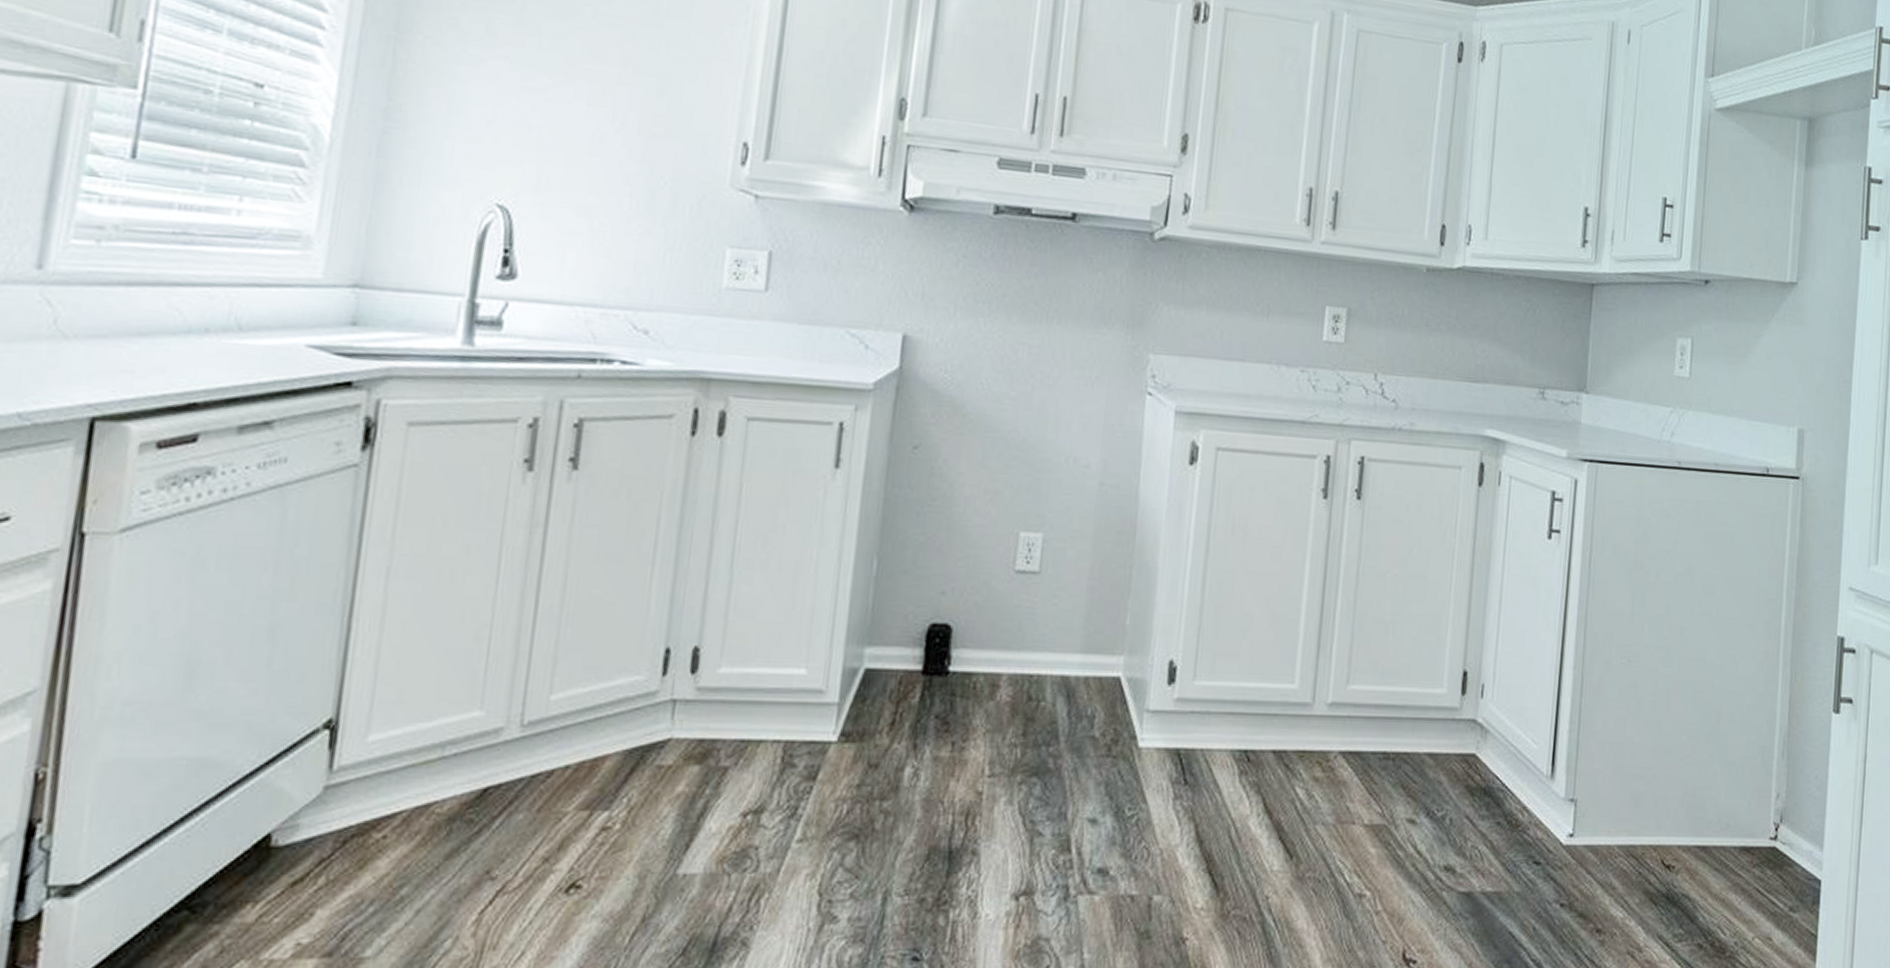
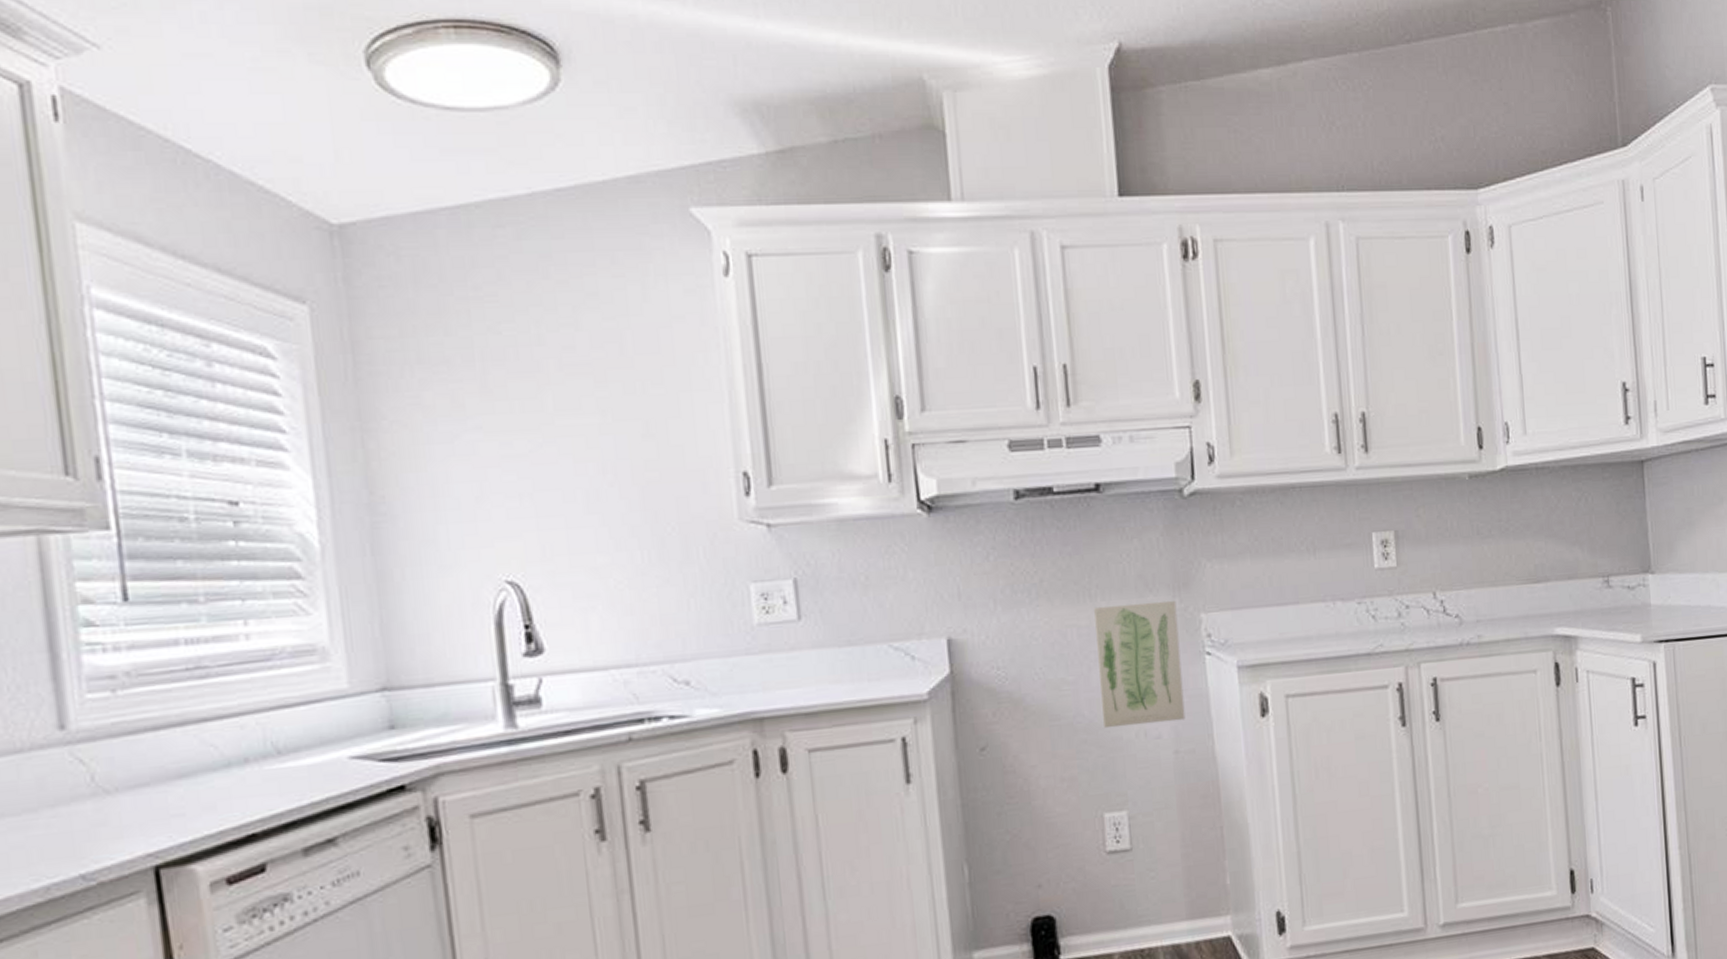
wall art: none [1035,329,1128,454] -> present [1094,600,1186,729]

